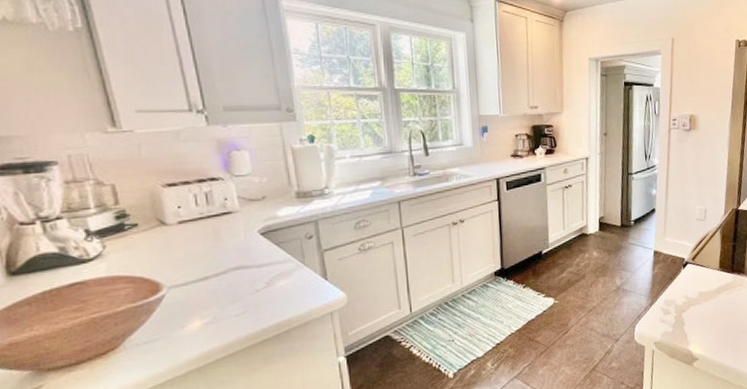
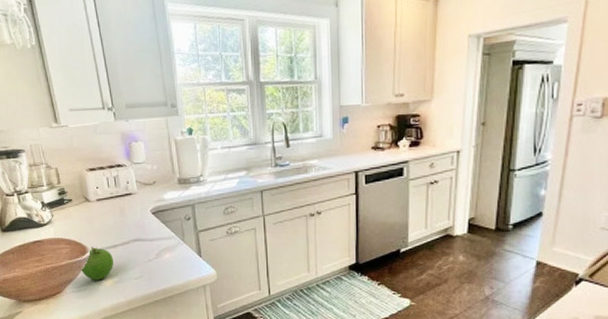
fruit: none [148,282,204,326] -> present [79,247,114,280]

